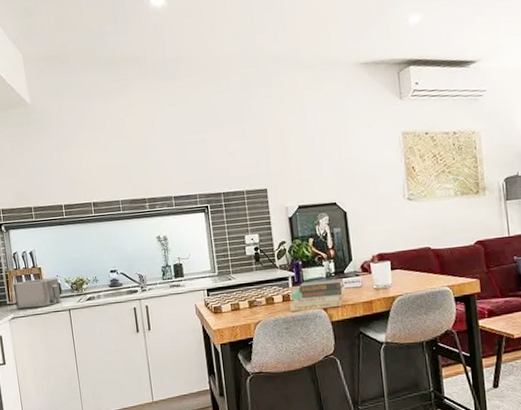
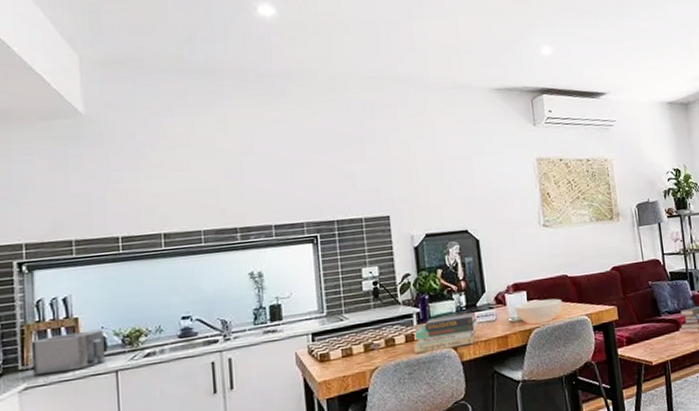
bowl: none [378,269,425,293] -> present [513,298,563,325]

